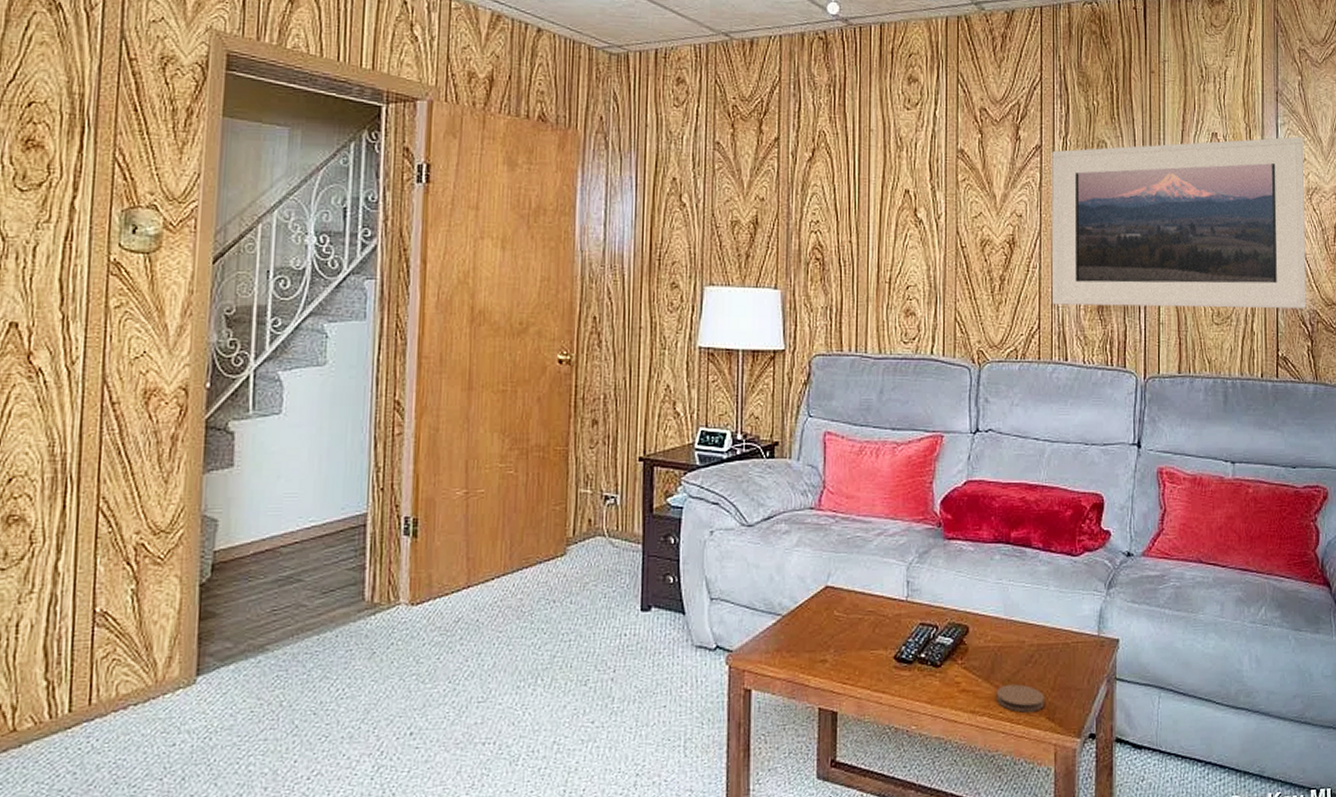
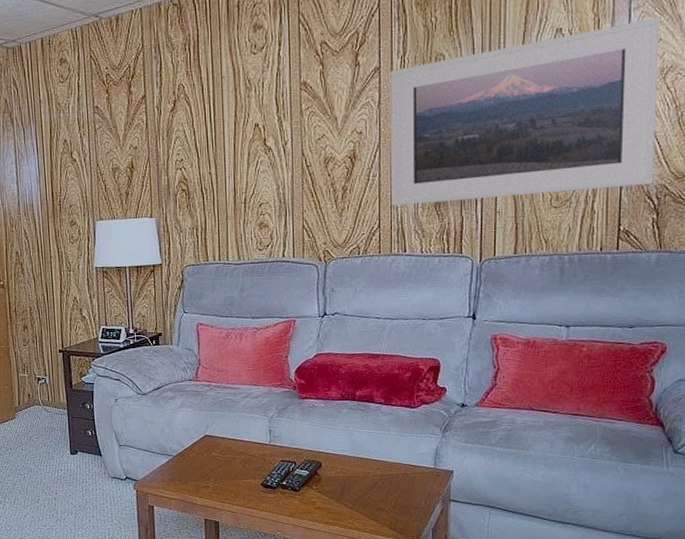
coaster: present [996,684,1044,712] -> none [346,503,387,524]

